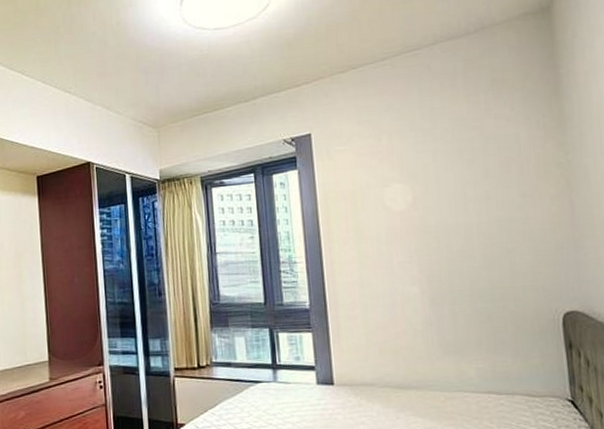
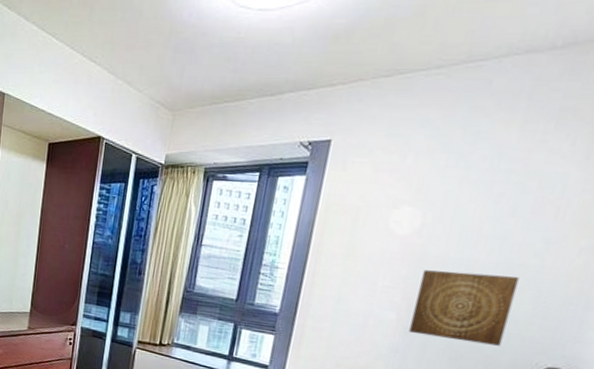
wall art: none [429,232,520,304] -> present [409,270,519,346]

